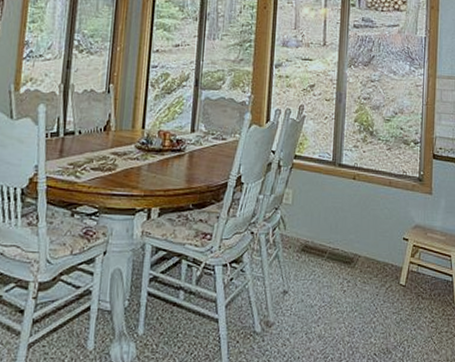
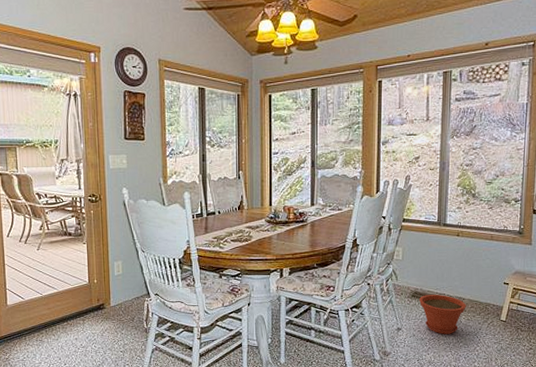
plant pot: none [310,249,362,301] -> present [419,295,466,334]

